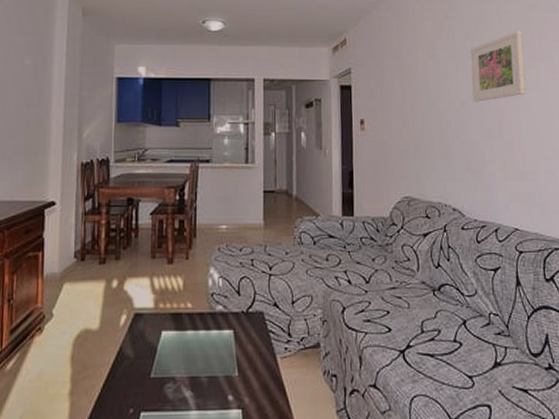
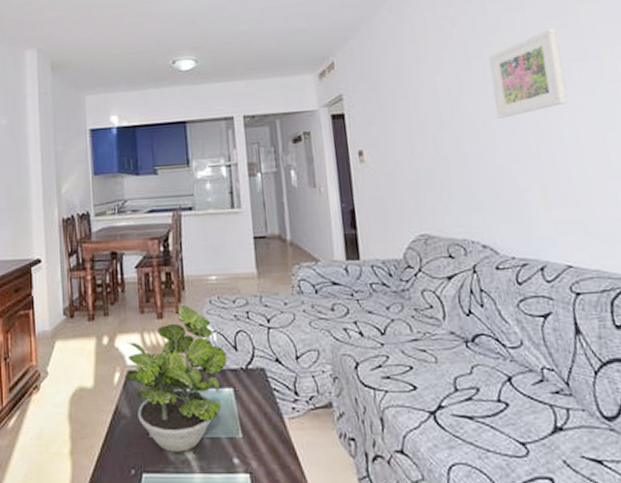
potted plant: none [130,252,230,391] -> present [124,306,228,452]

